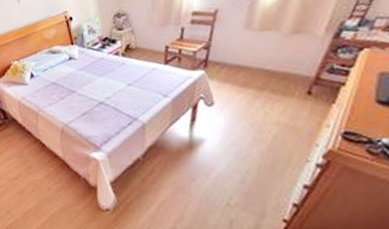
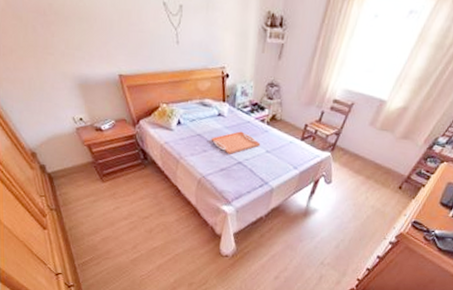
serving tray: none [66,69,120,96] -> present [211,131,261,154]

